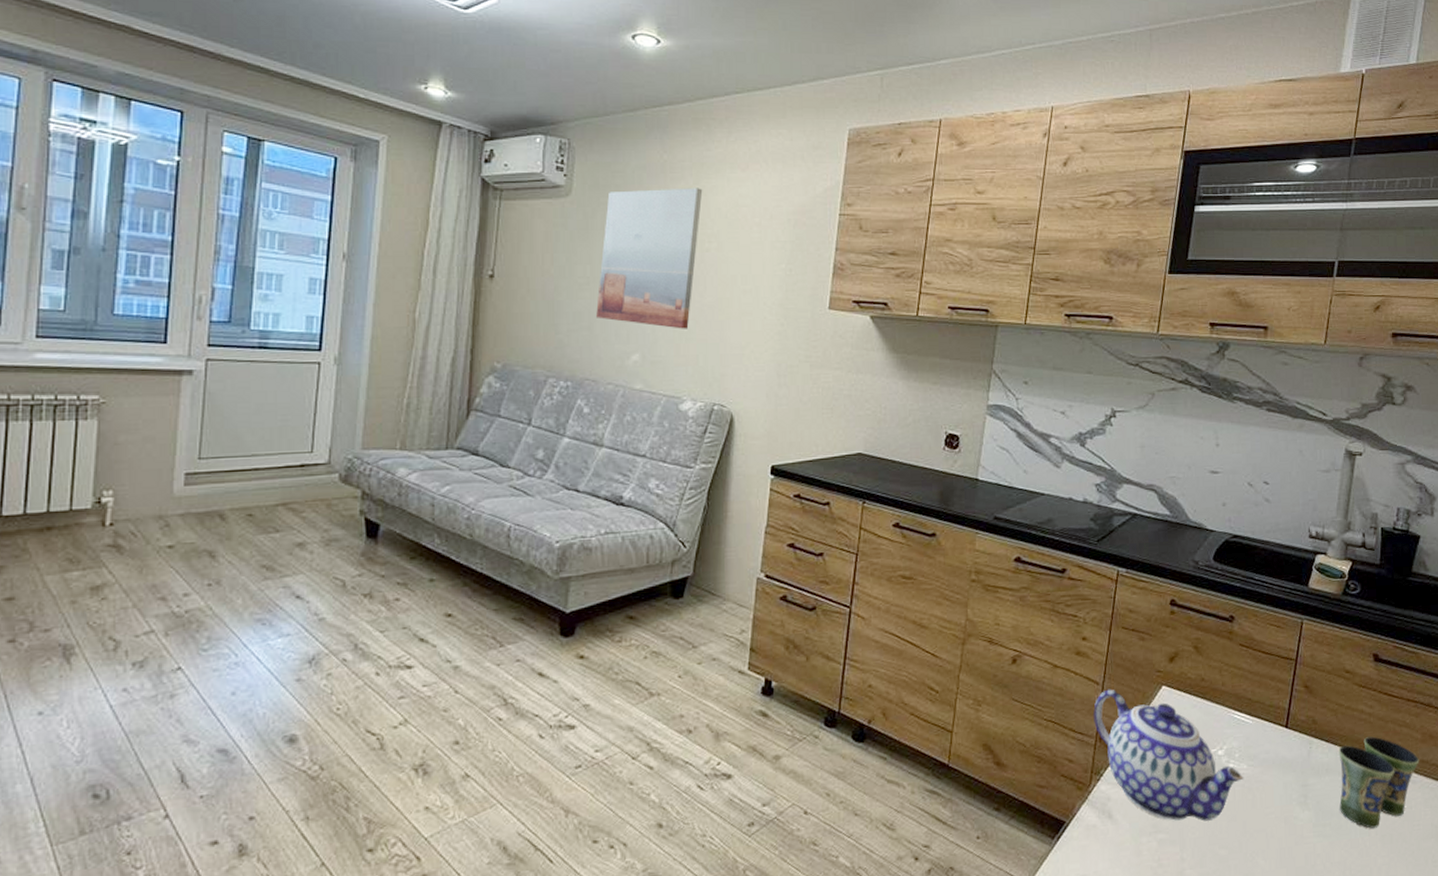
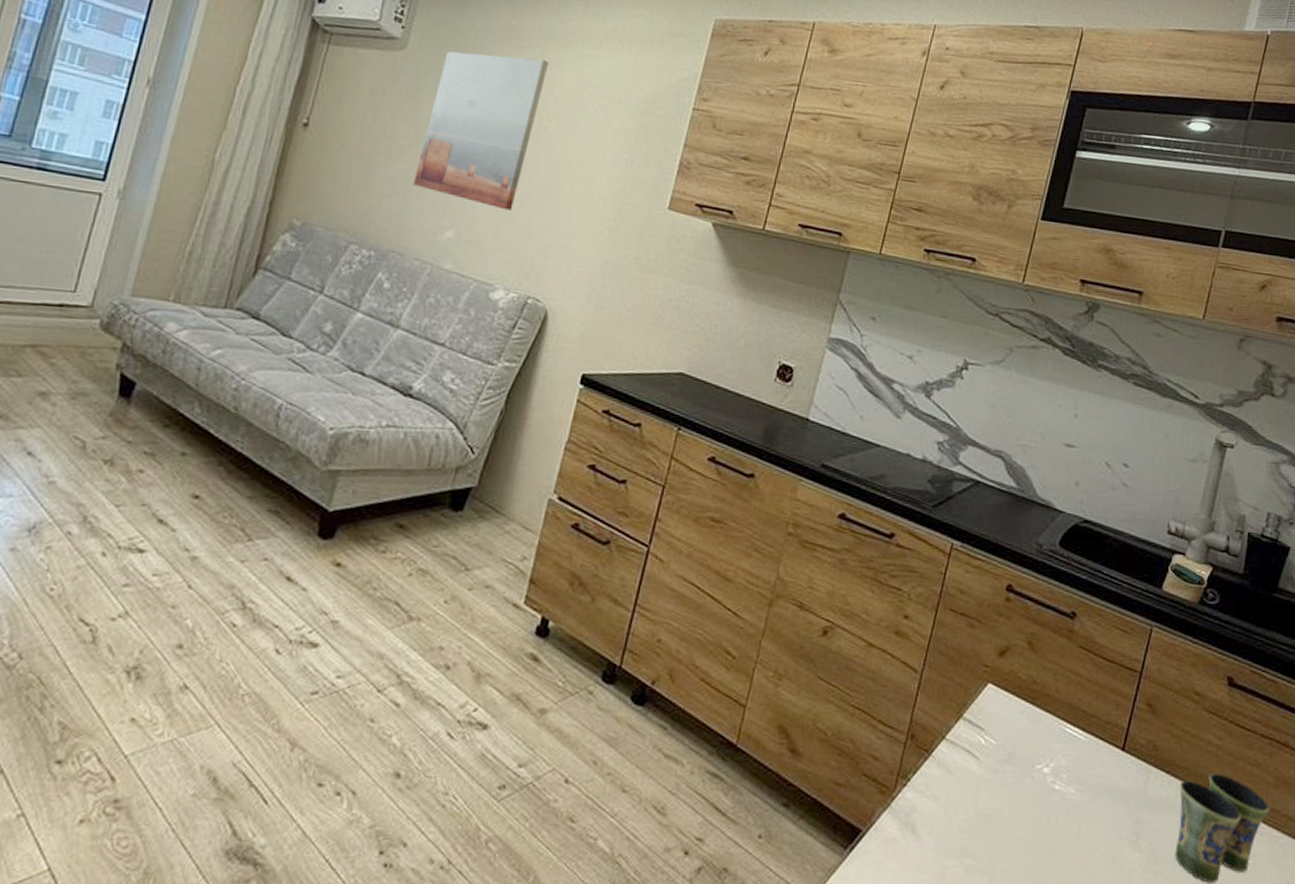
teapot: present [1093,689,1243,821] -> none [907,679,1069,850]

